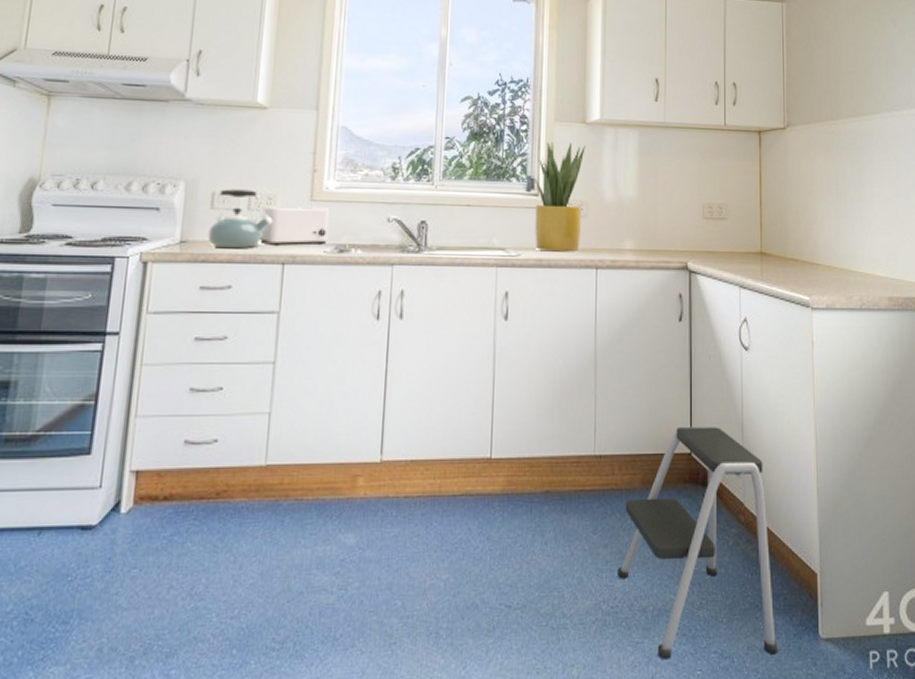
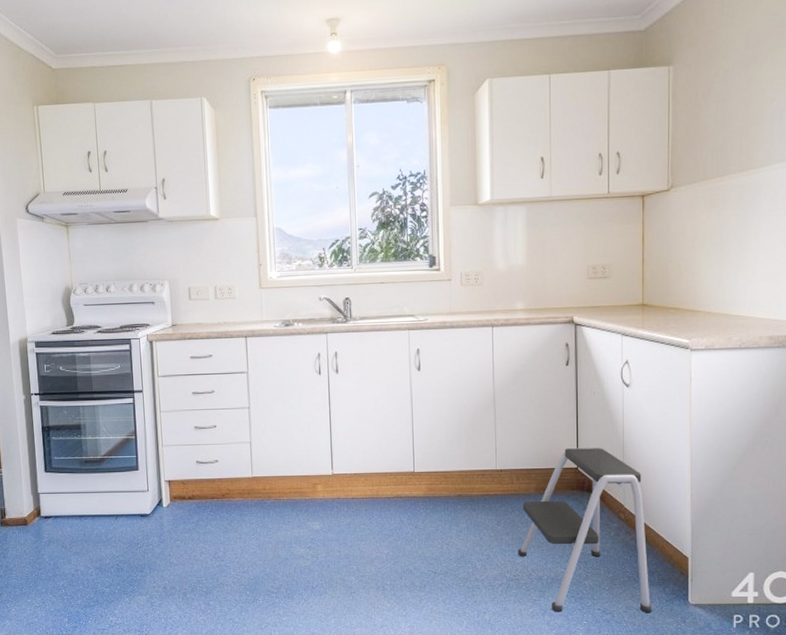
kettle: present [207,189,273,249] -> none [190,283,235,329]
toaster: present [260,206,330,247] -> none [225,292,276,325]
planter: present [531,142,586,252] -> none [432,222,479,315]

